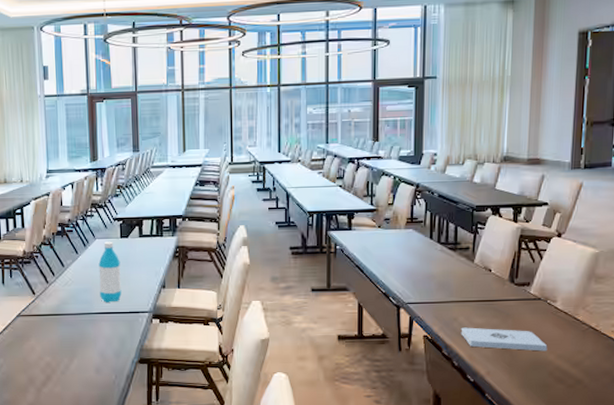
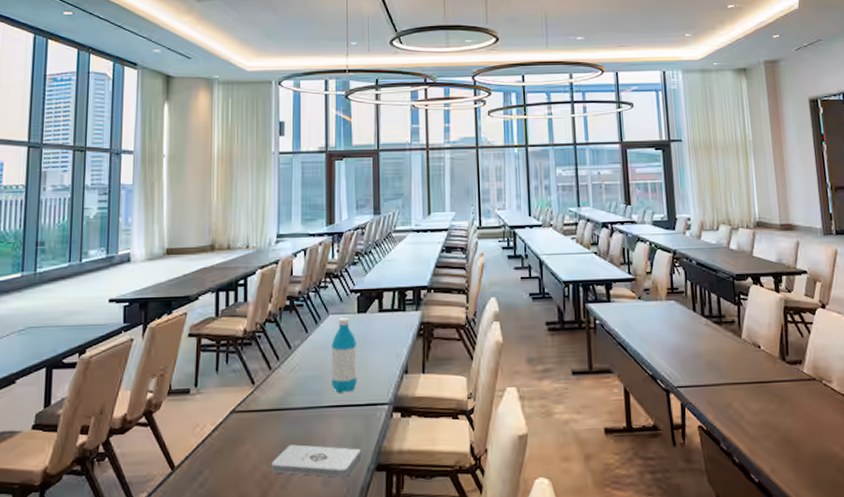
notepad: none [53,342,126,367] -> present [272,444,361,478]
notepad: present [460,327,548,351] -> none [737,414,832,442]

